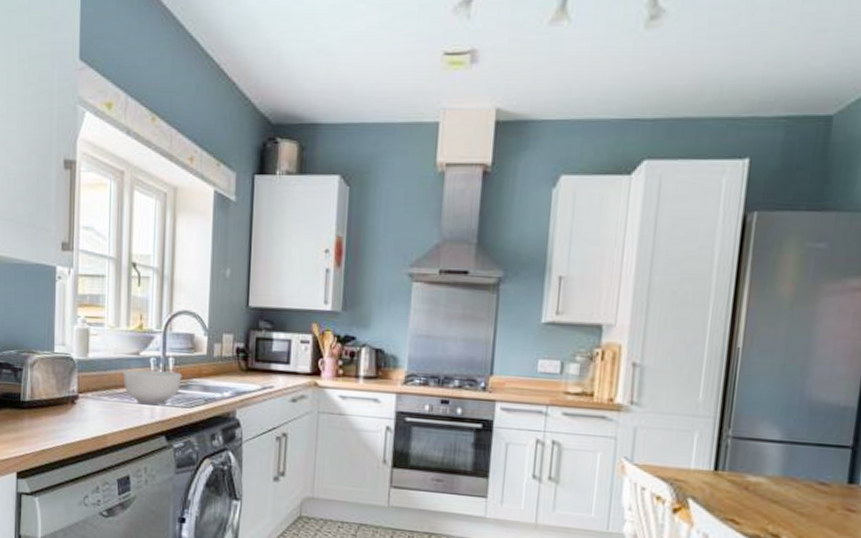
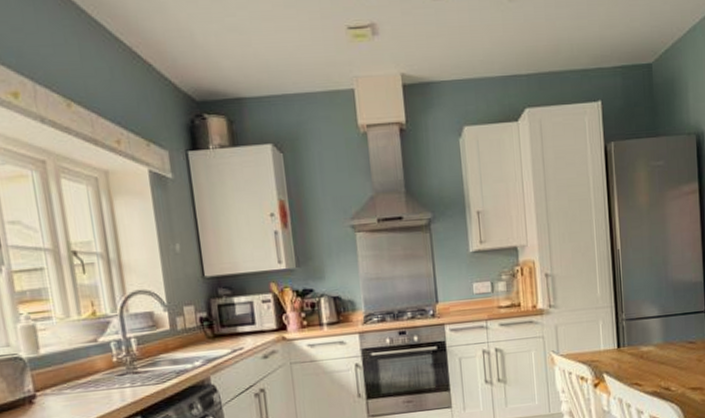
bowl: present [122,370,182,405] -> none [82,352,149,390]

